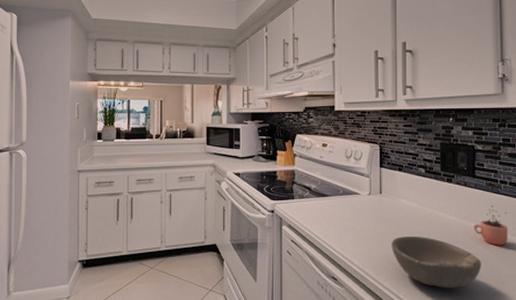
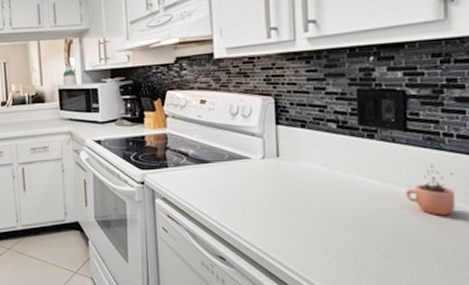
bowl: present [391,236,482,288] -> none [294,207,418,269]

